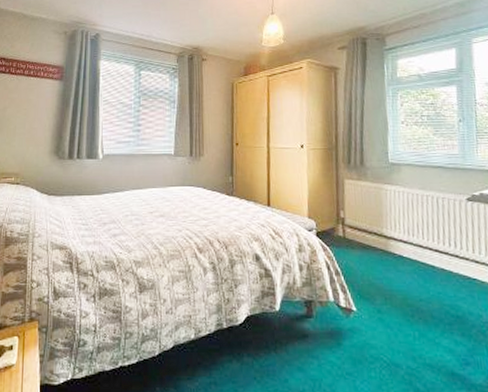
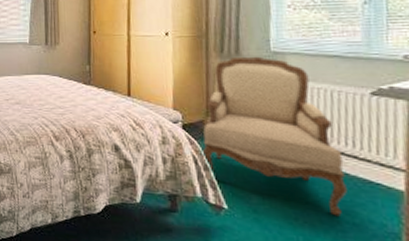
armchair: none [333,167,452,311] -> present [202,56,347,217]

